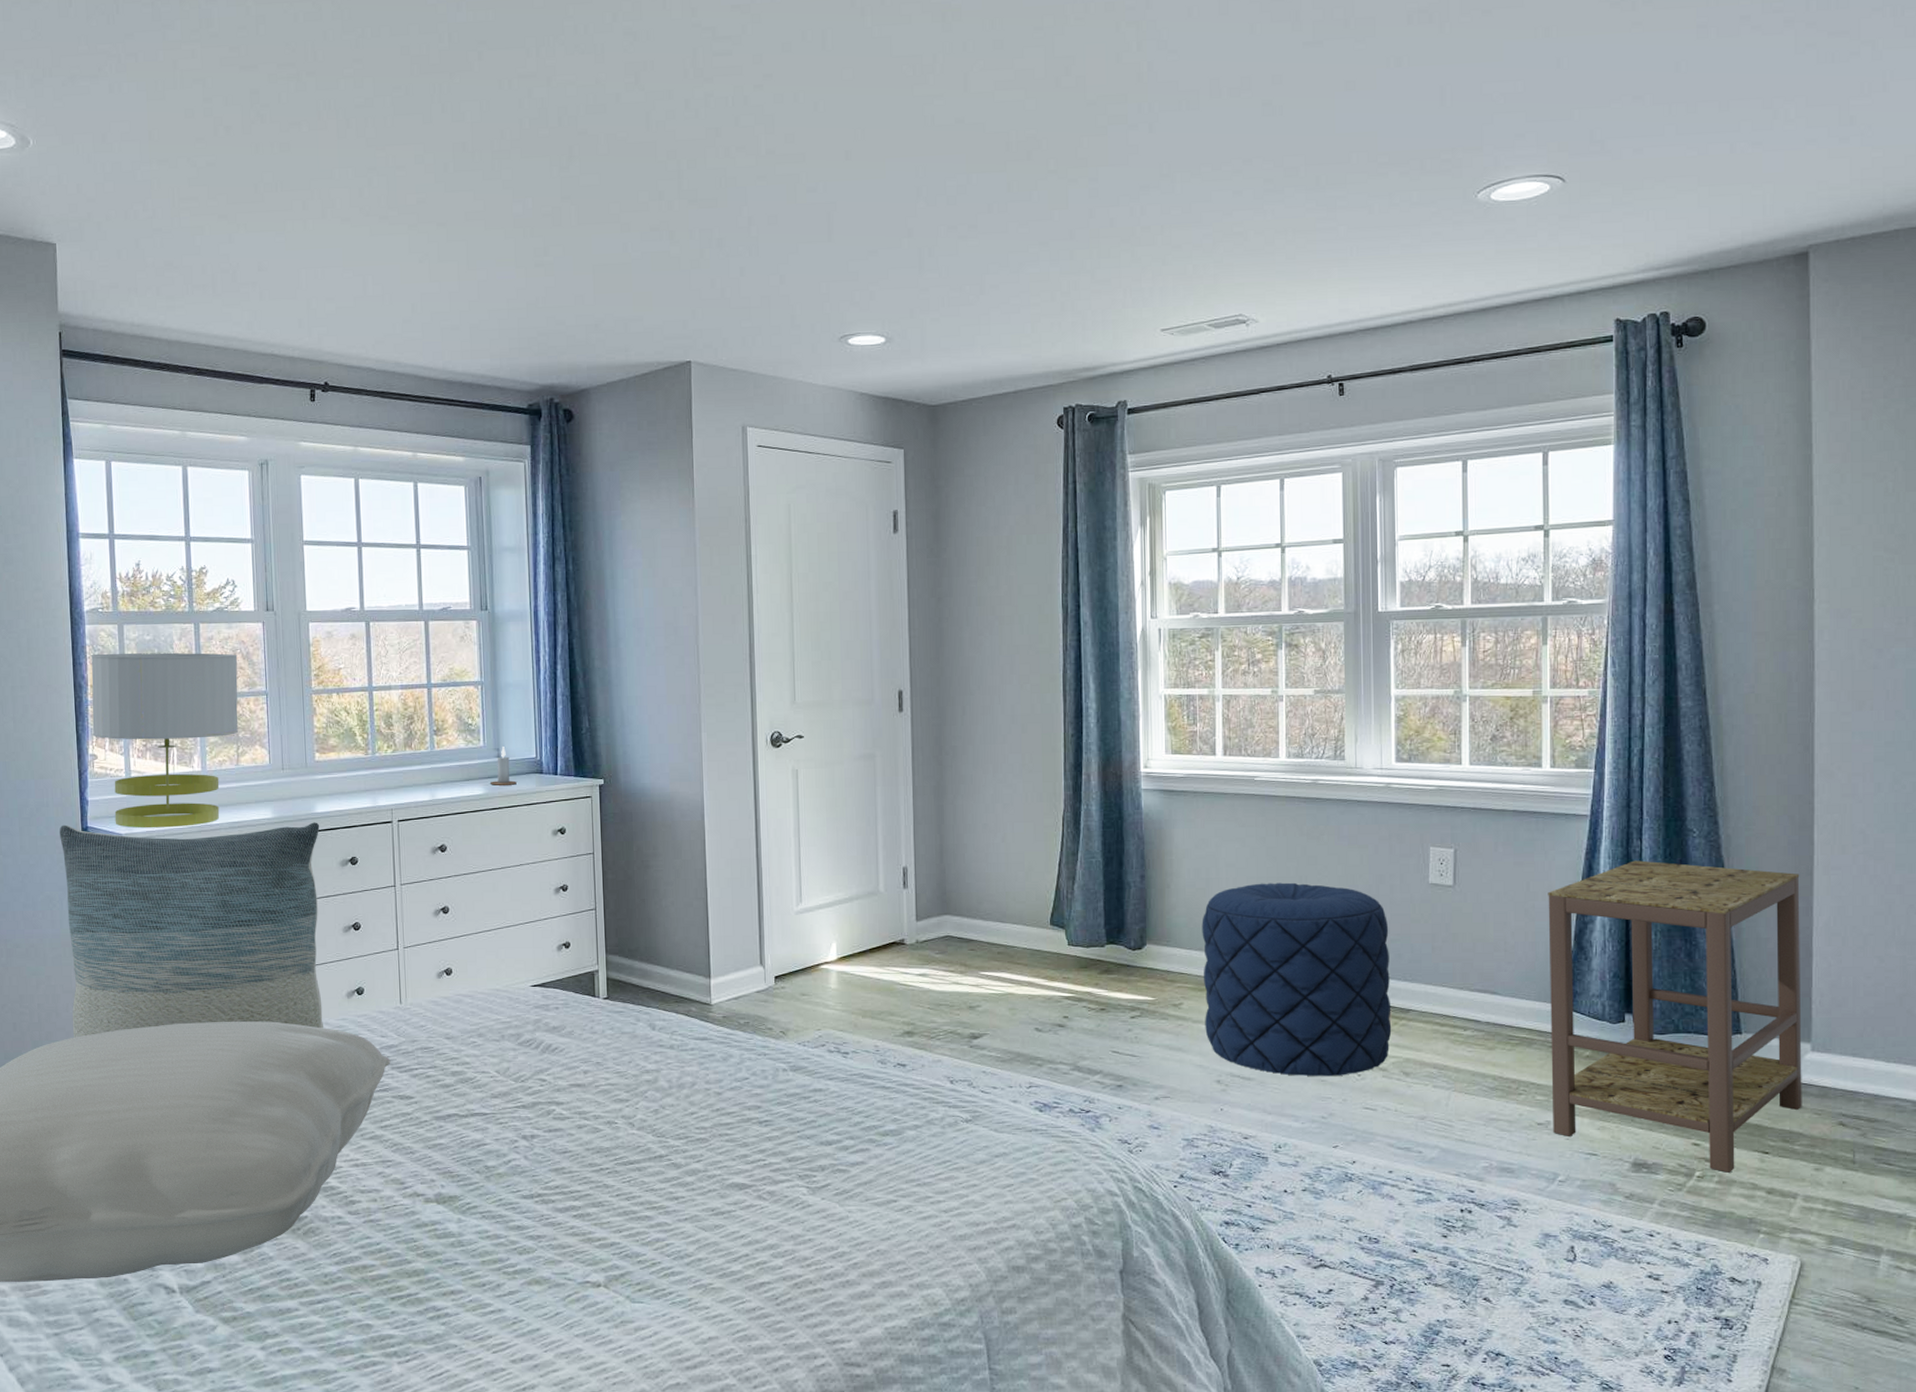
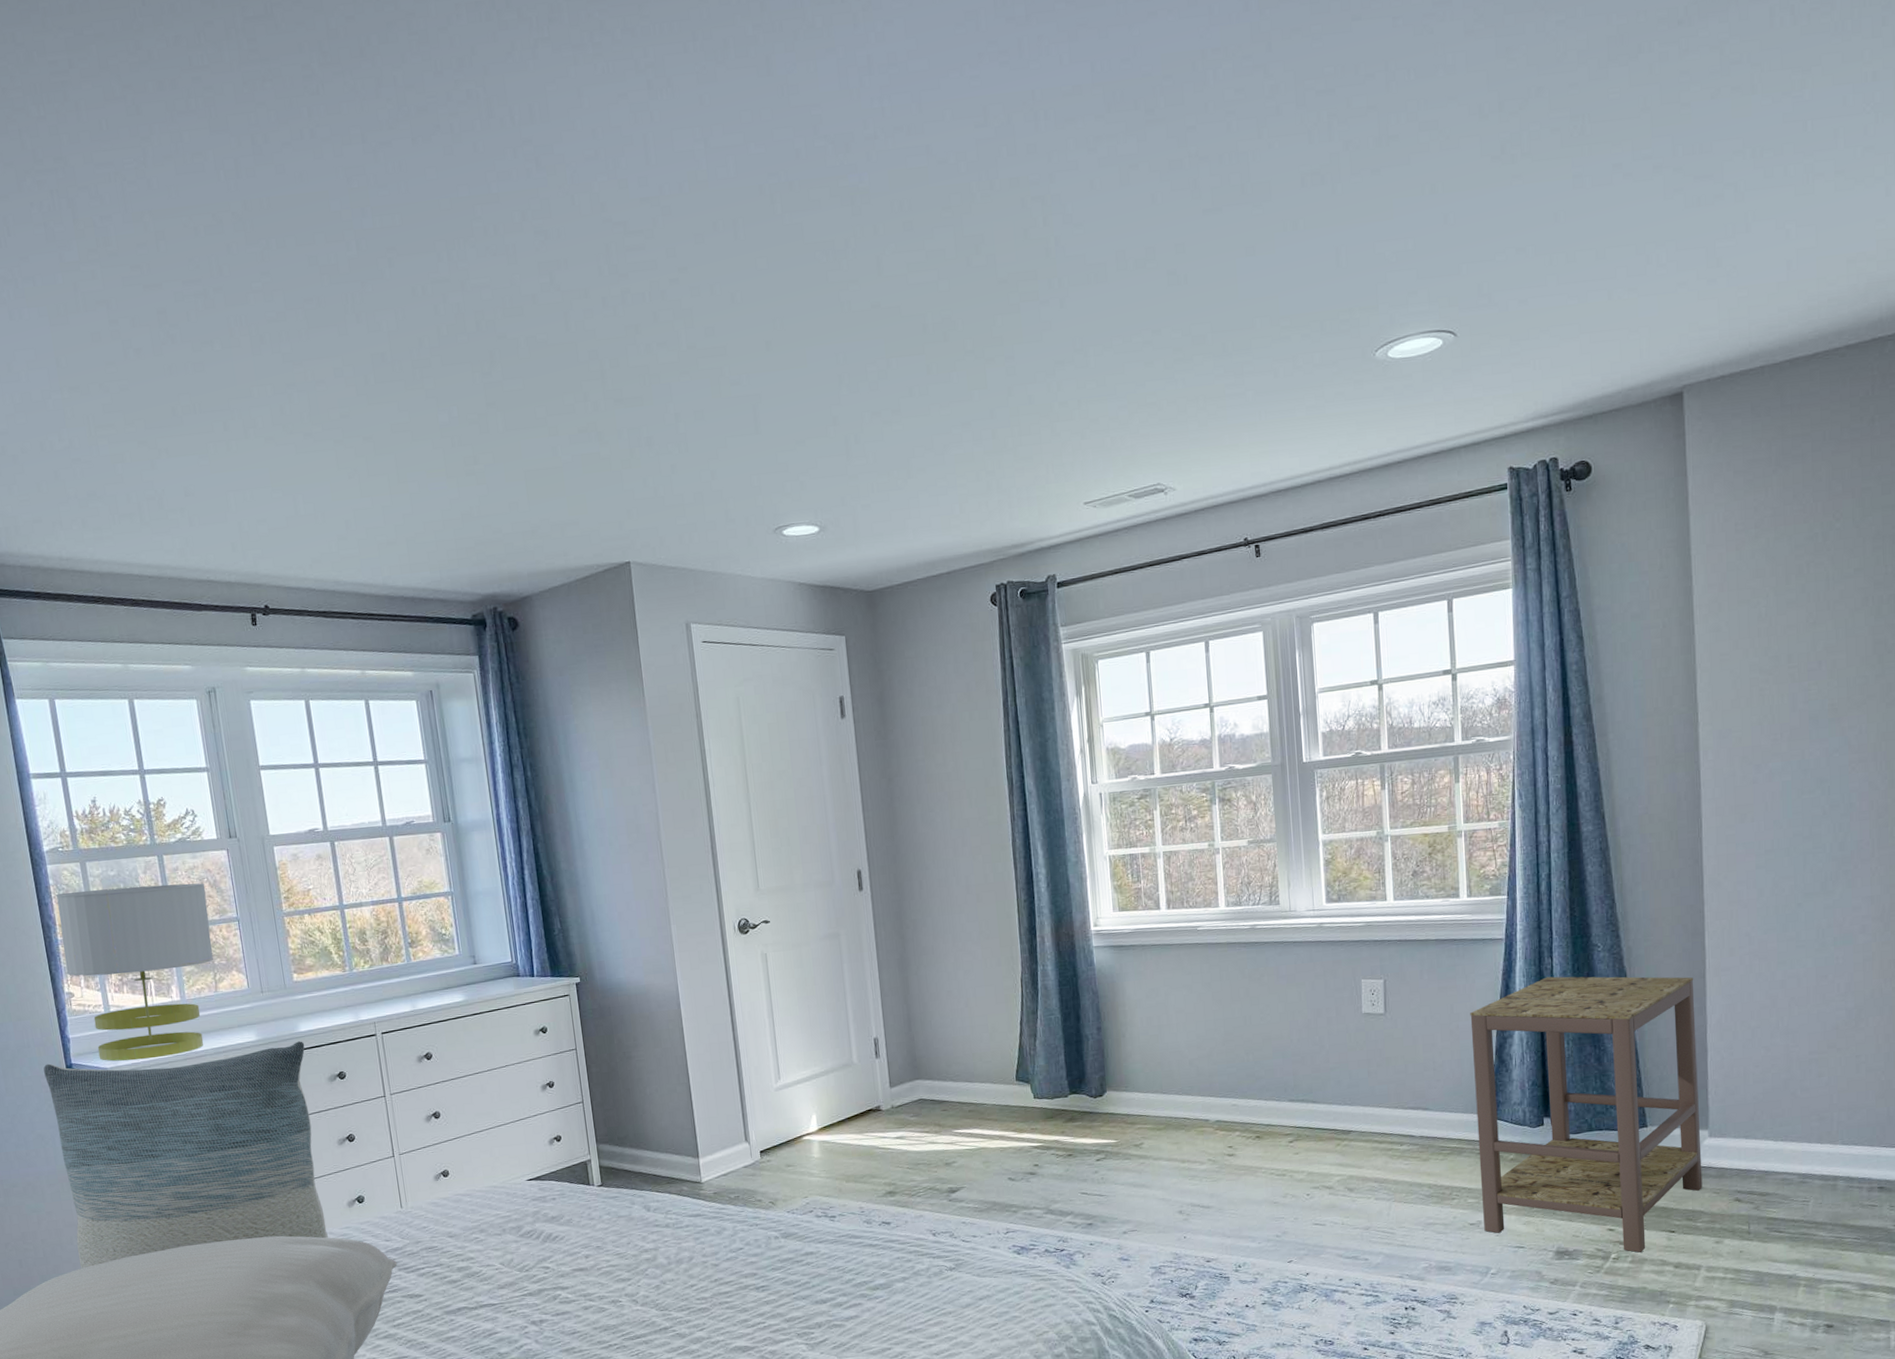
candle: present [490,747,517,785] -> none [469,953,495,992]
pouf: present [1202,882,1392,1077] -> none [1156,1022,1336,1201]

